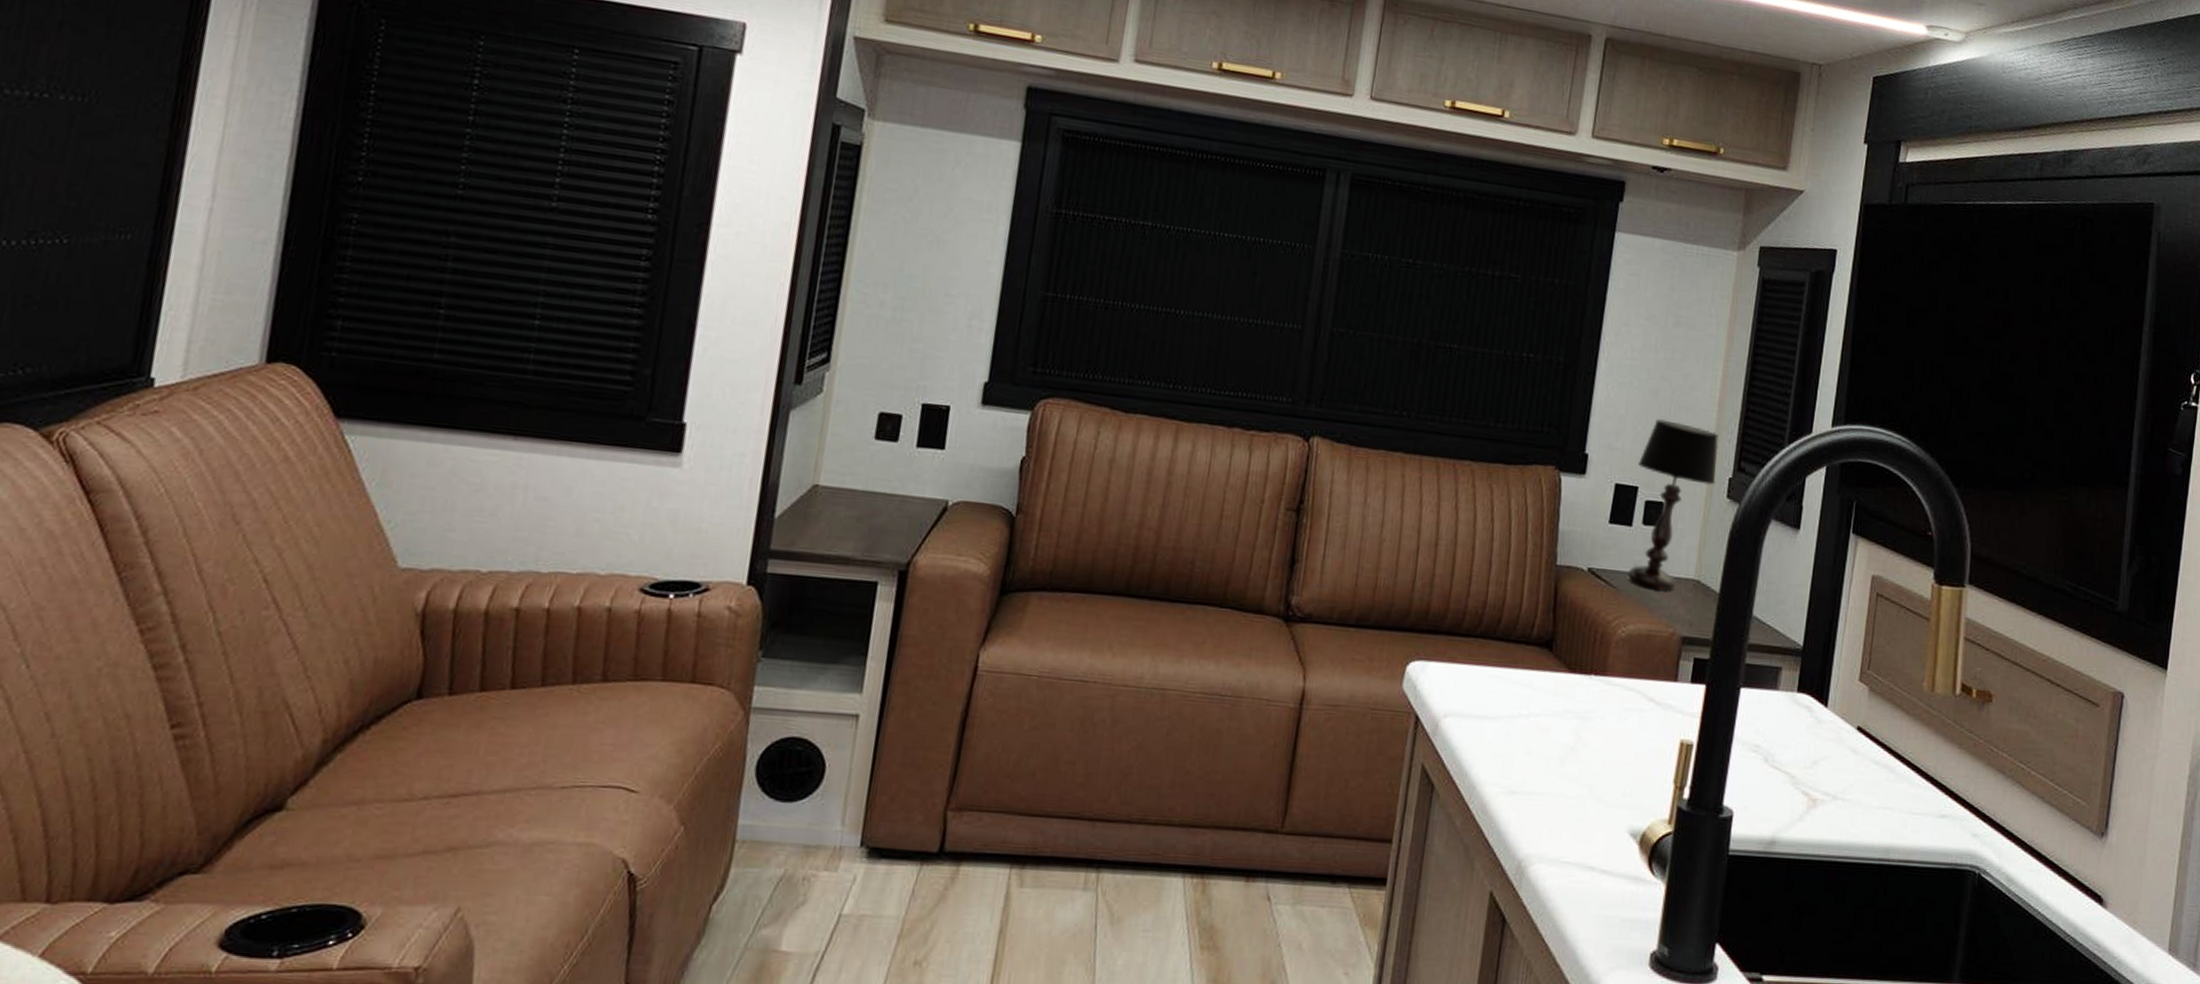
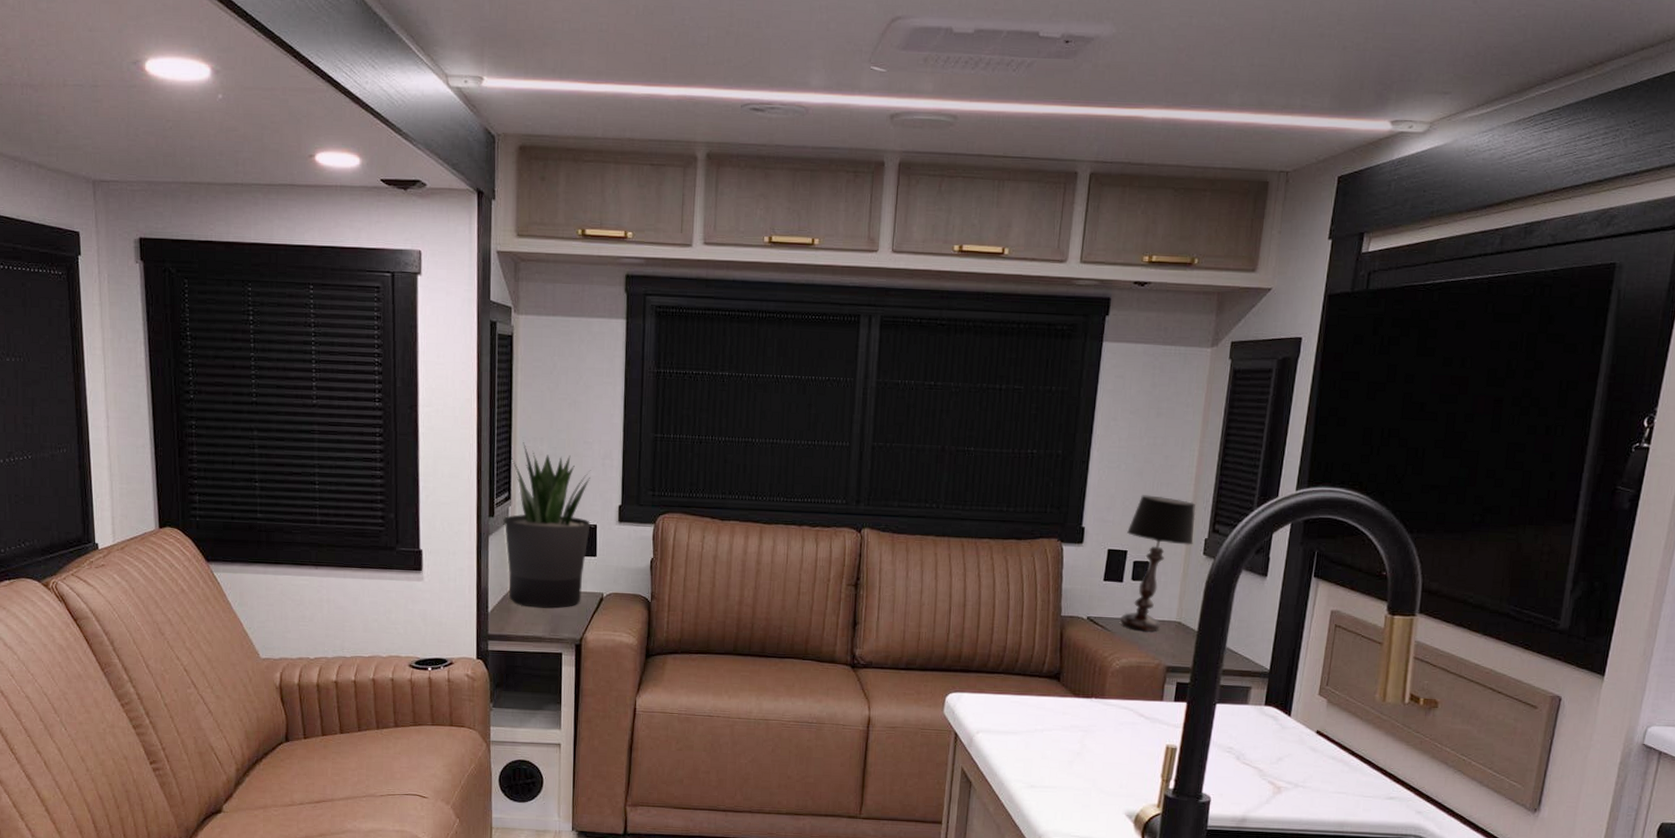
planter: none [809,287,949,518] -> present [505,442,591,608]

